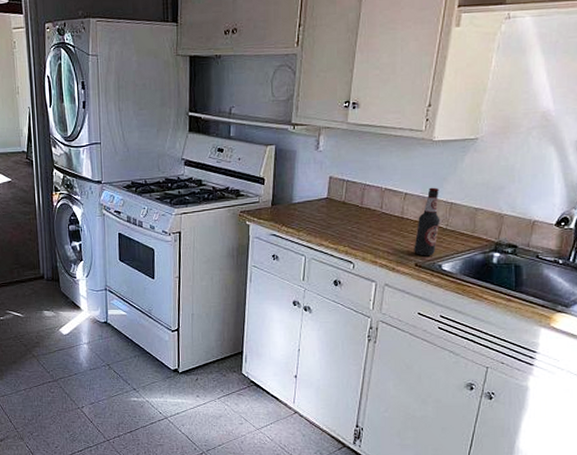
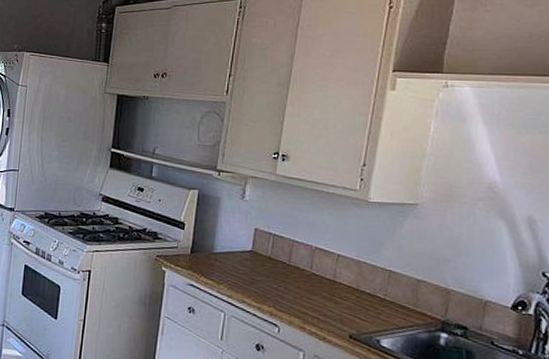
bottle: present [414,187,440,256] -> none [348,251,378,329]

